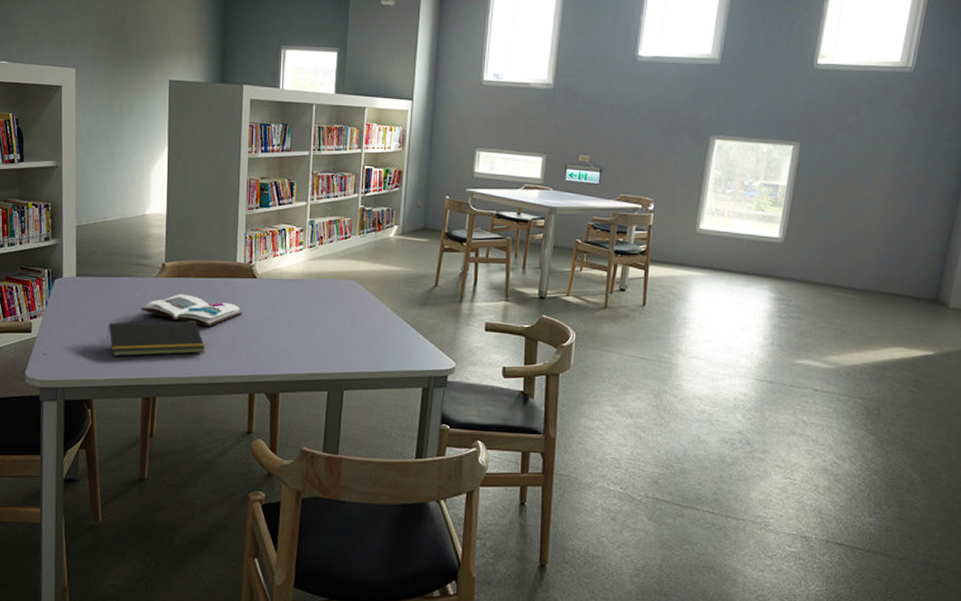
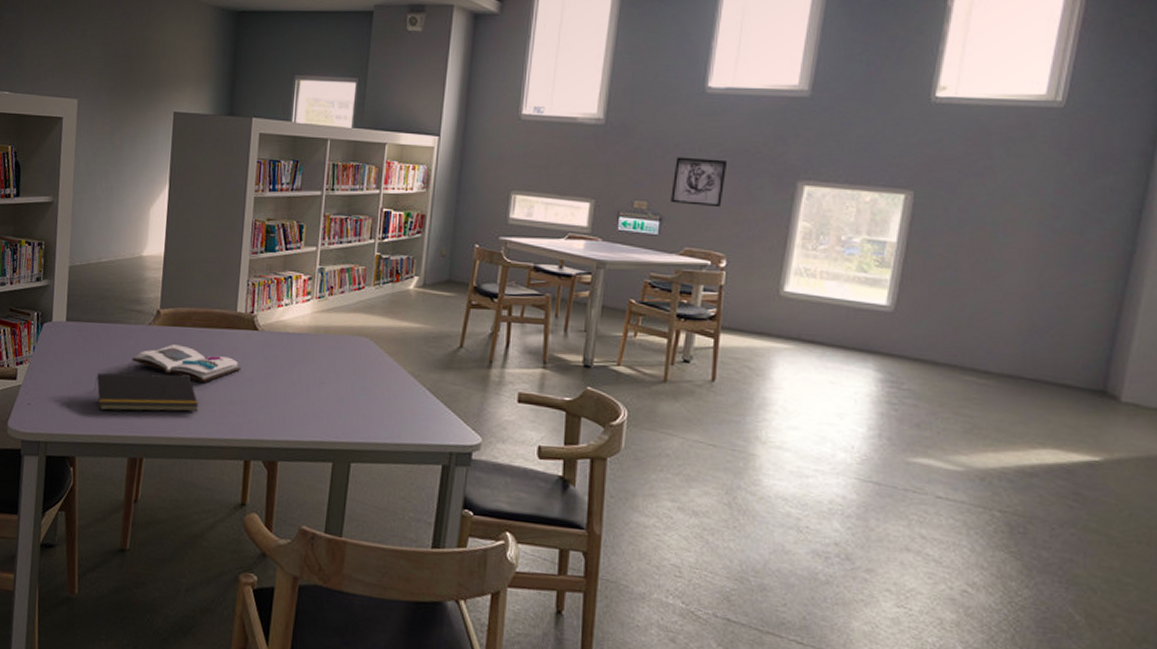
wall art: none [609,116,655,160] -> present [671,157,728,208]

